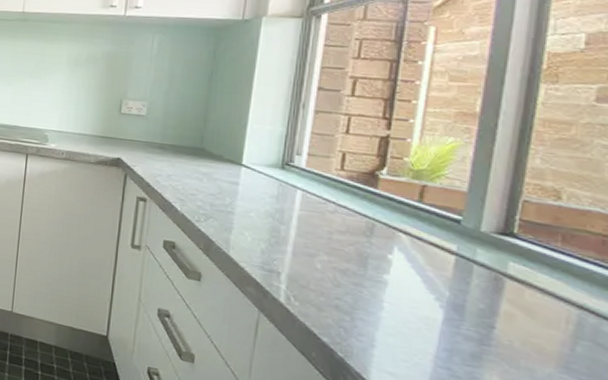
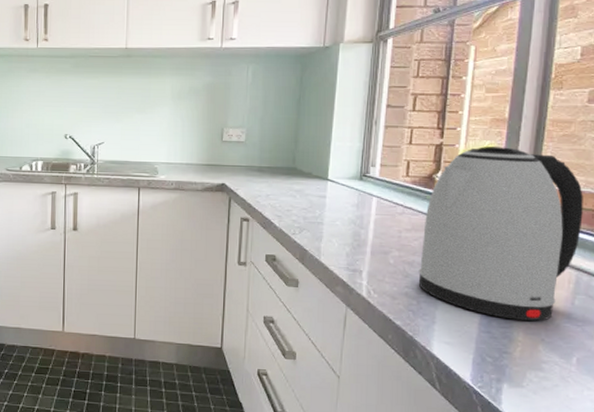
kettle: none [353,144,589,366] -> present [418,146,583,322]

